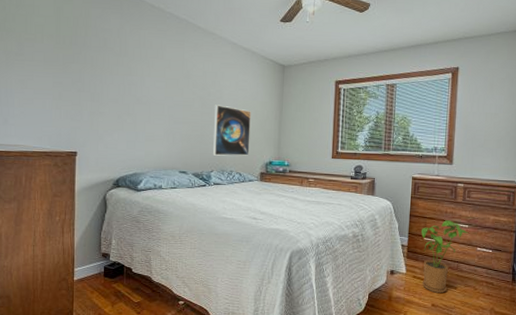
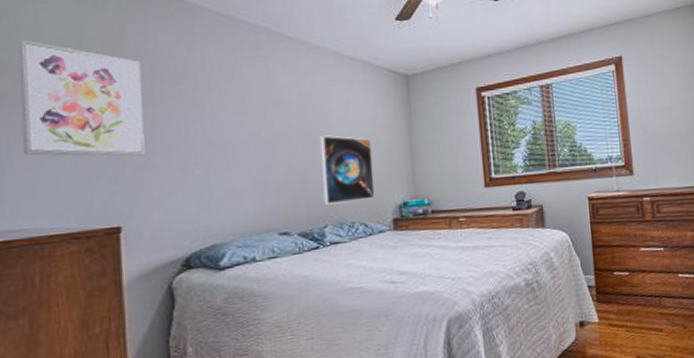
wall art: none [20,14,97,104] -> present [18,39,145,157]
house plant: present [421,220,469,293] -> none [609,245,666,341]

